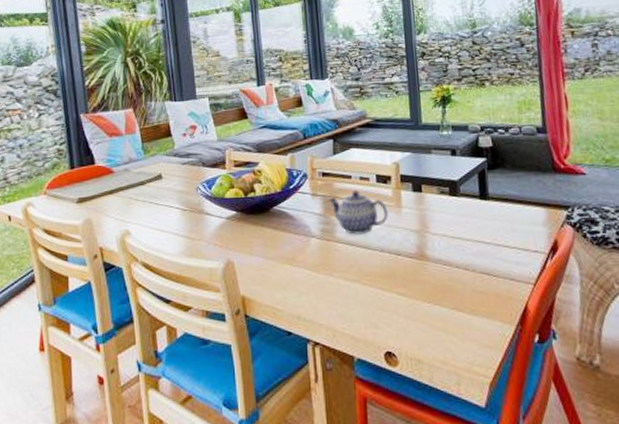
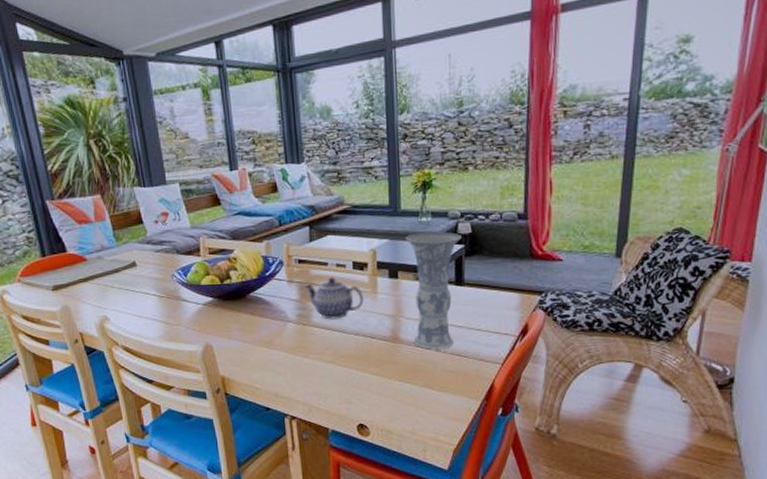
vase: none [428,145,483,268] -> present [406,232,462,350]

